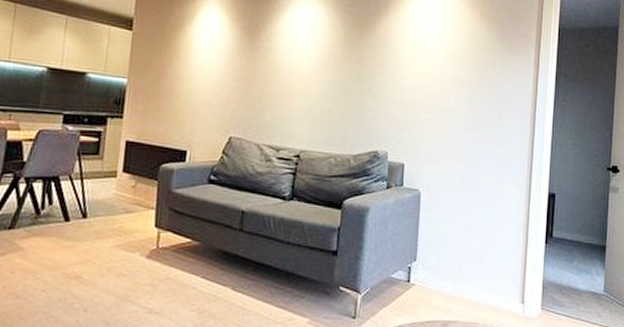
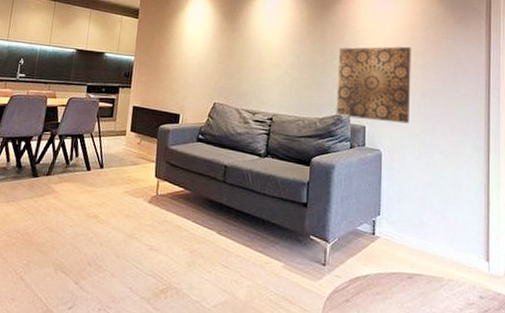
wall art: none [372,74,457,161] -> present [336,46,411,124]

